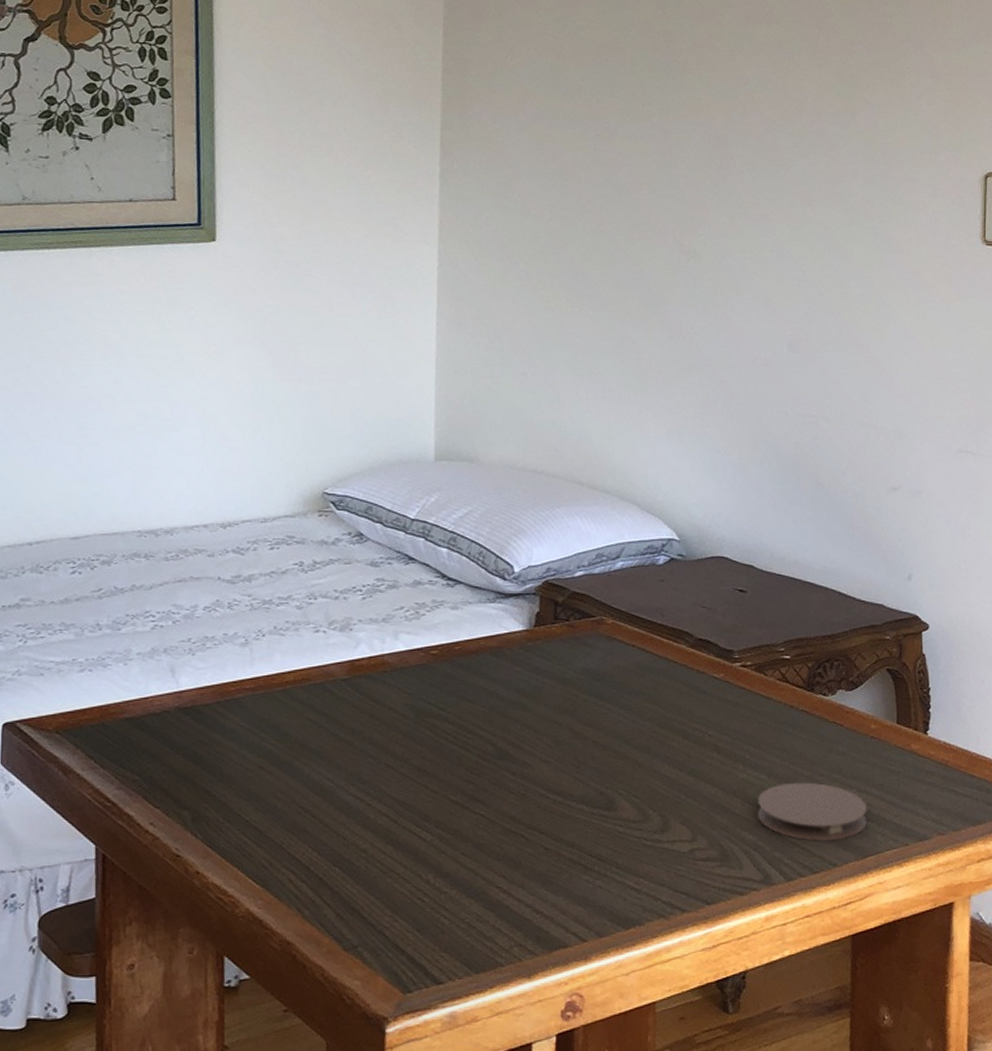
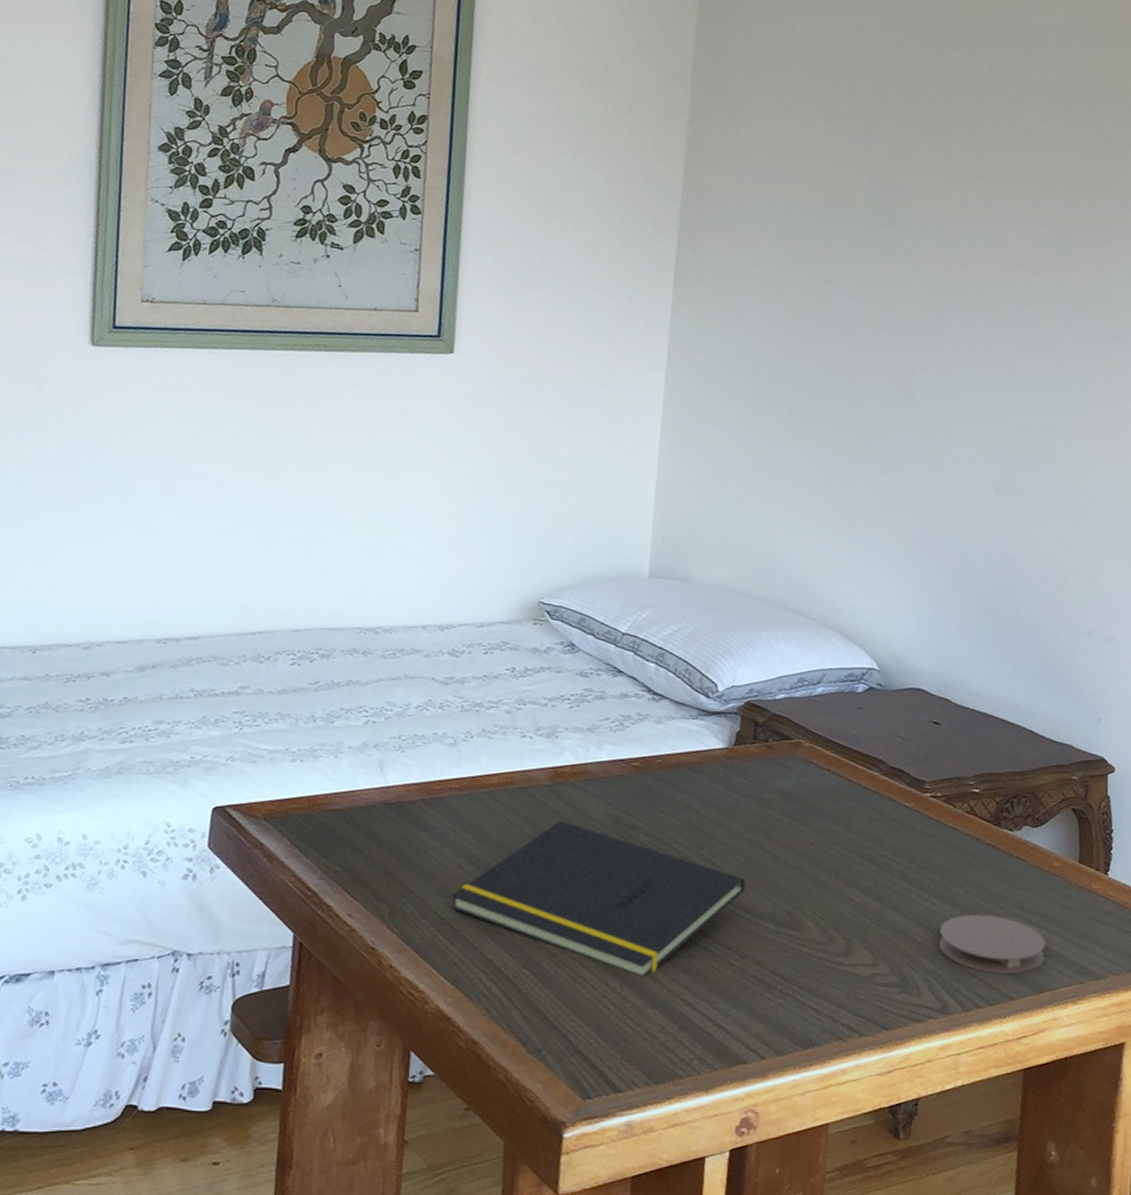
notepad: none [254,714,556,866] -> present [451,820,746,976]

